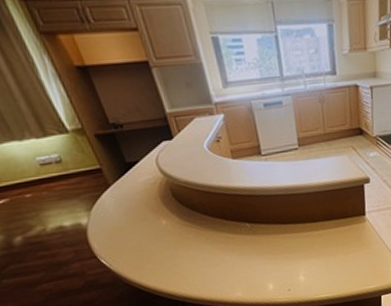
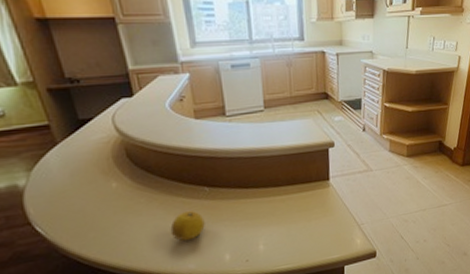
fruit: none [217,245,249,273] -> present [170,211,205,242]

